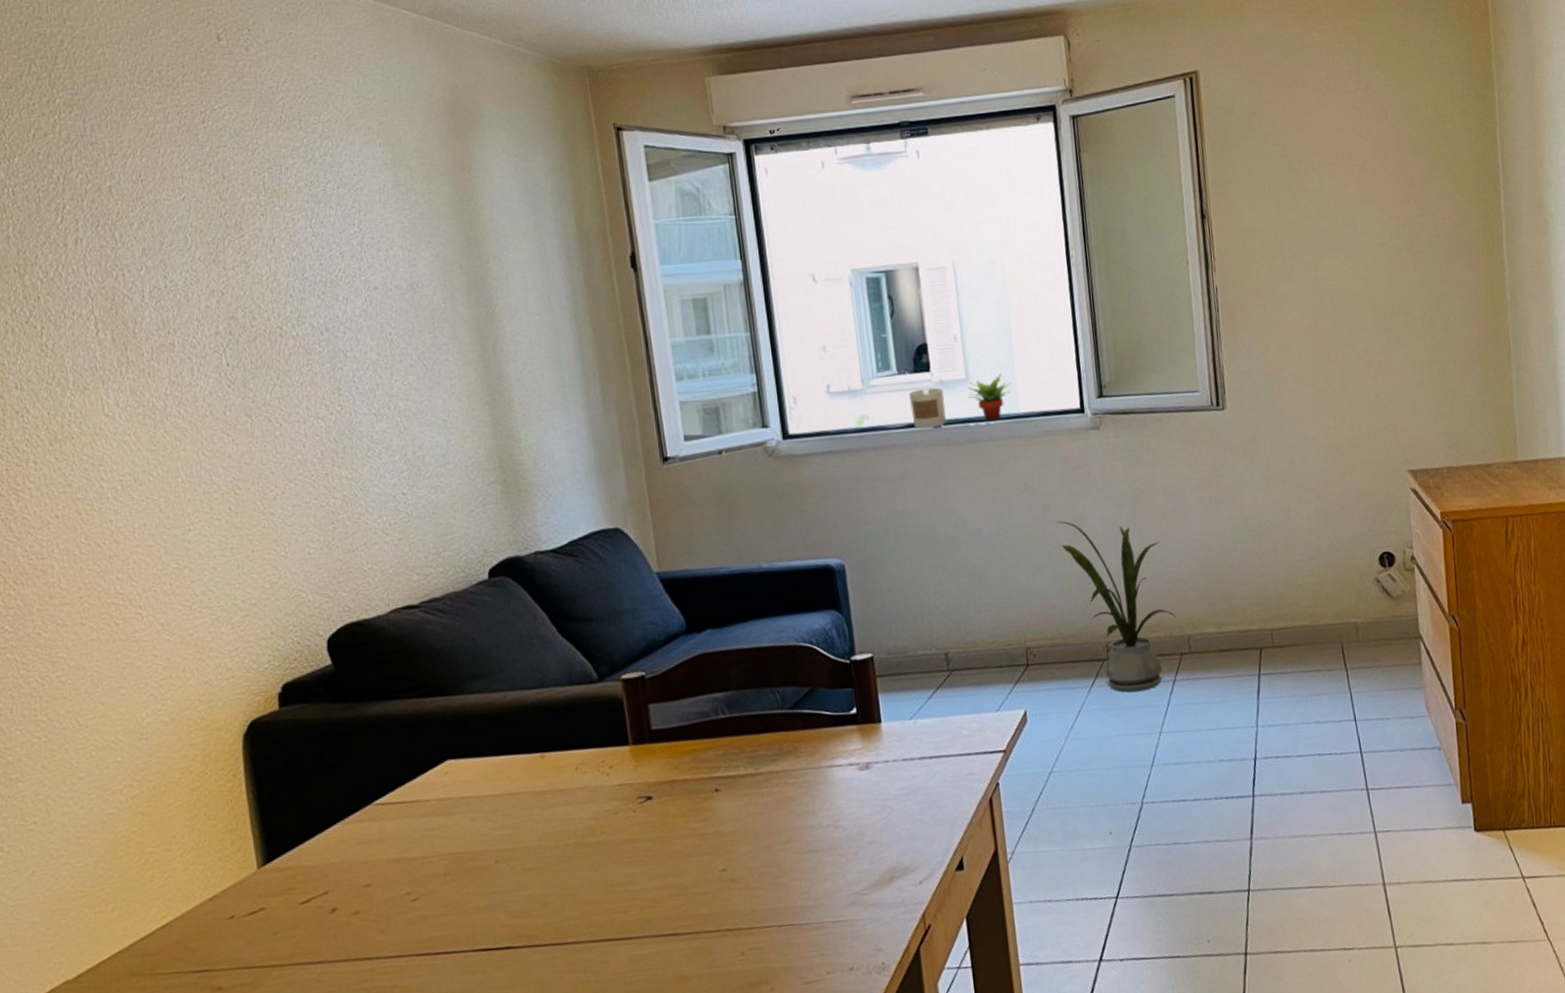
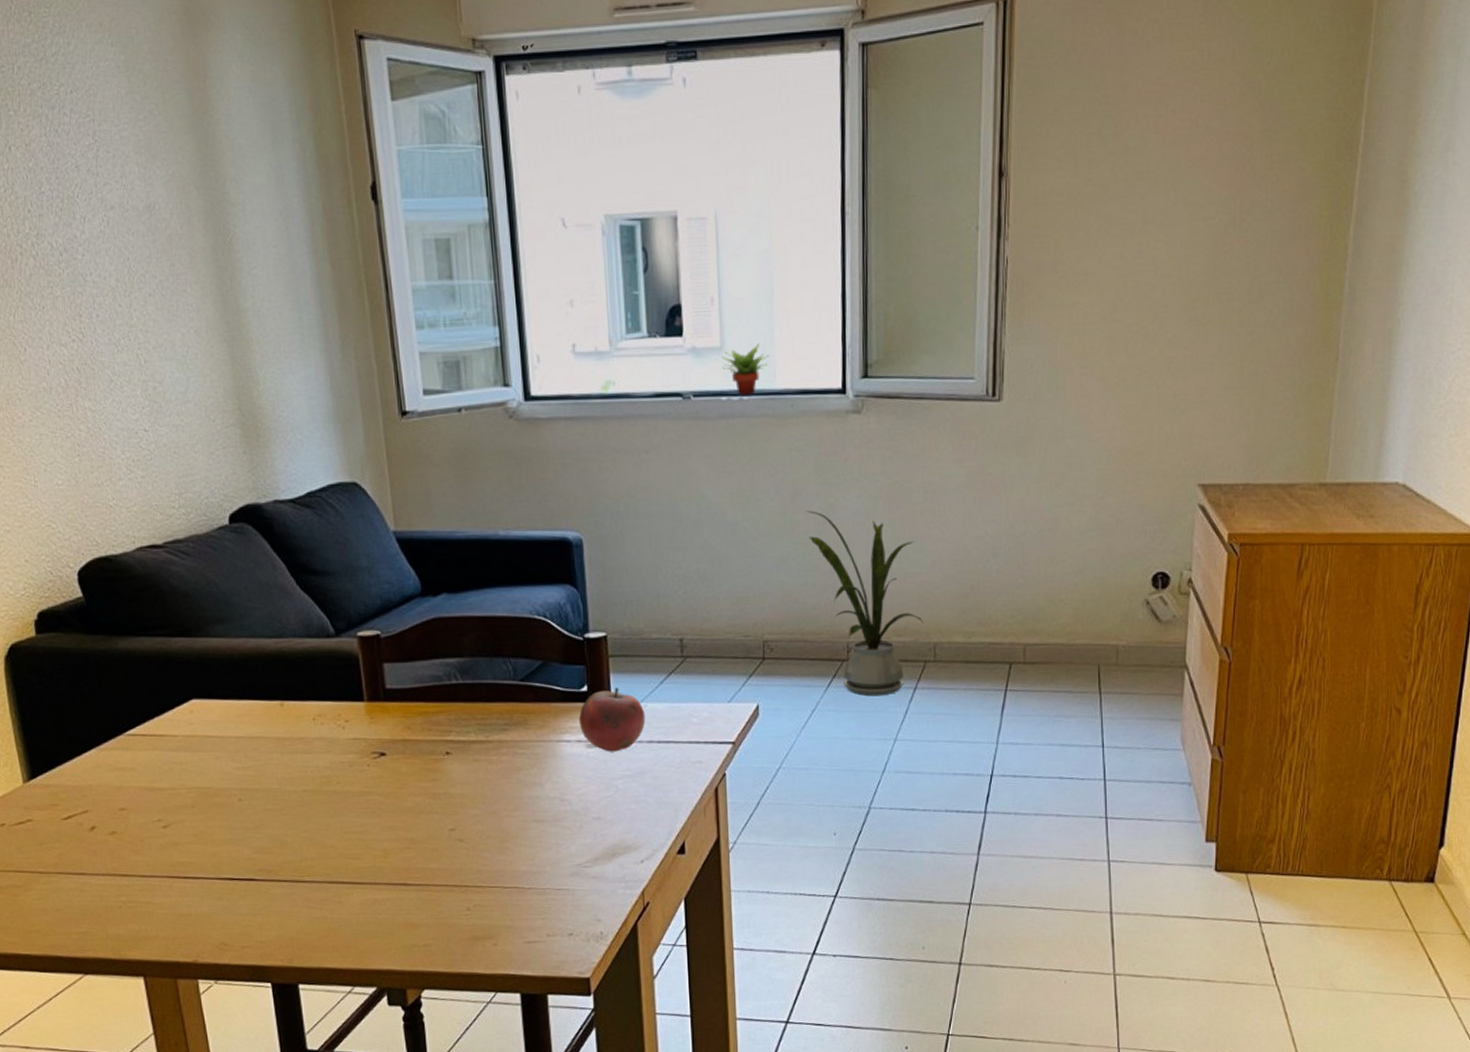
fruit: none [849,707,916,773] -> present [578,688,646,752]
candle: present [908,384,947,429] -> none [658,350,697,400]

